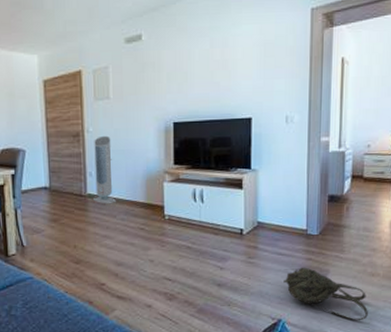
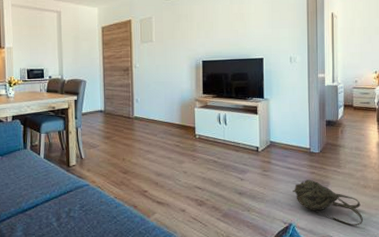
air purifier: present [92,135,117,204] -> none [138,70,158,125]

